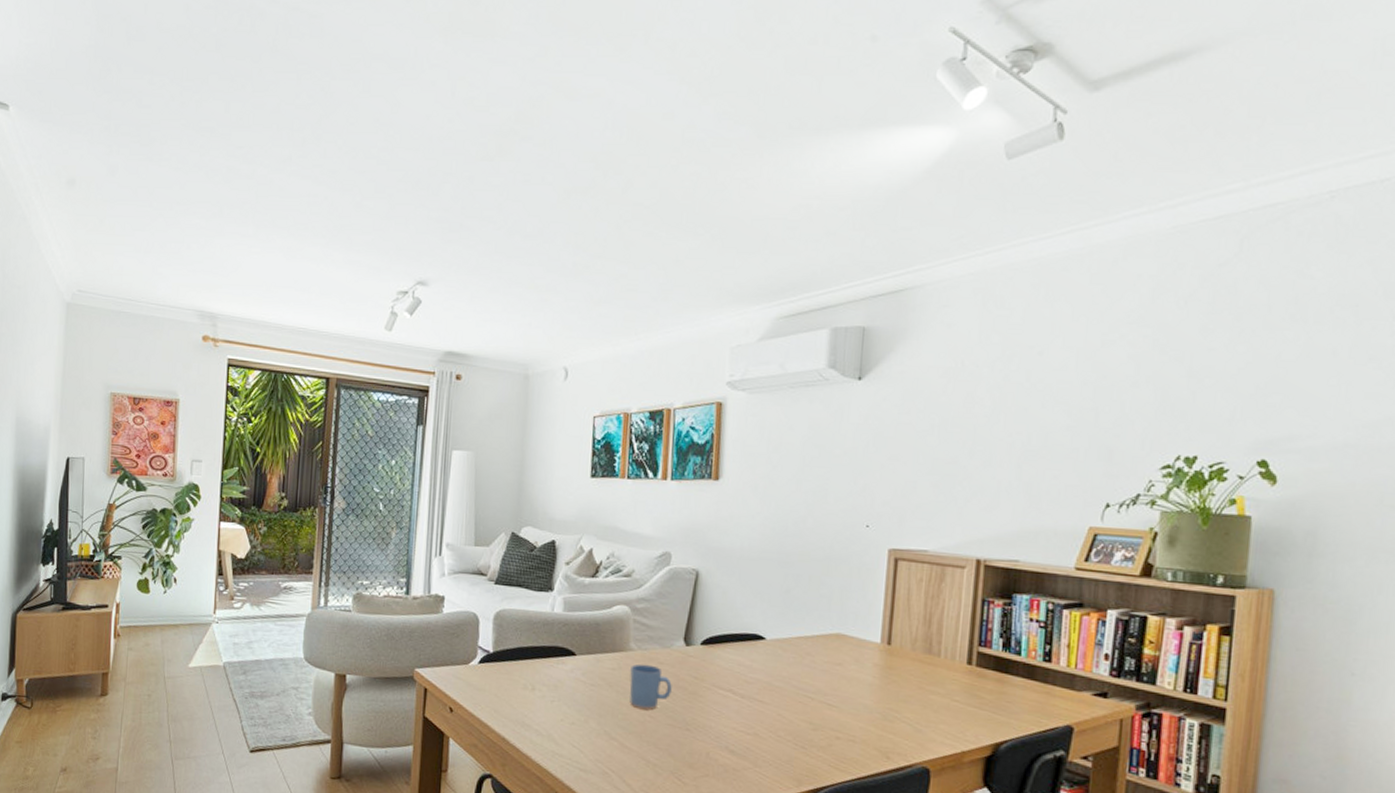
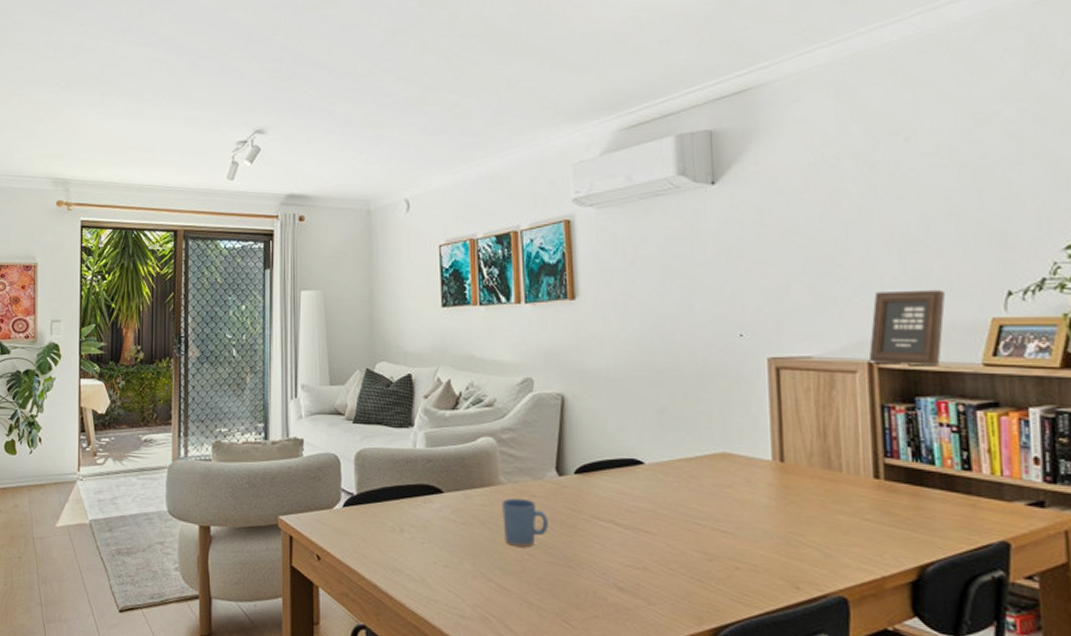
picture frame: none [977,495,1053,567] -> present [868,289,946,366]

